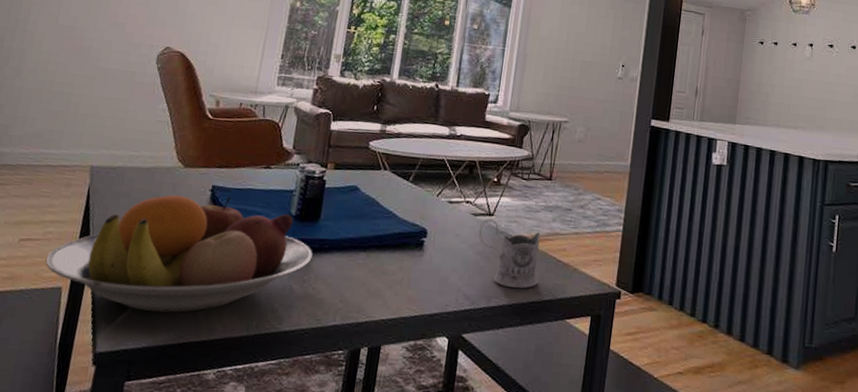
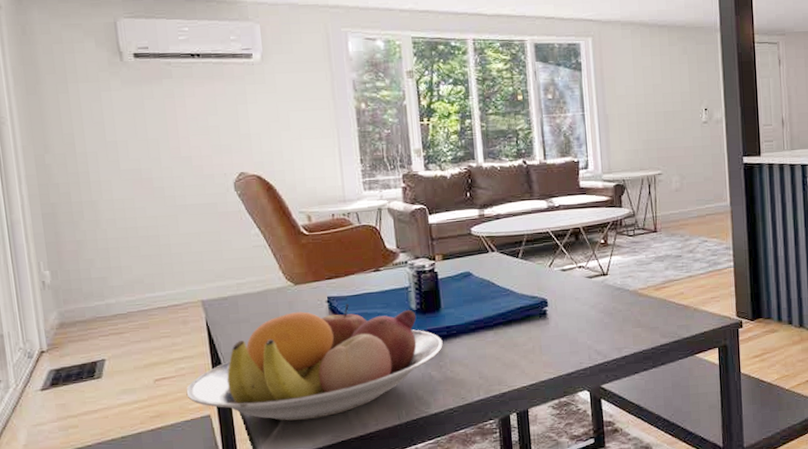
tea glass holder: present [478,219,541,289] -> none [596,278,662,337]

